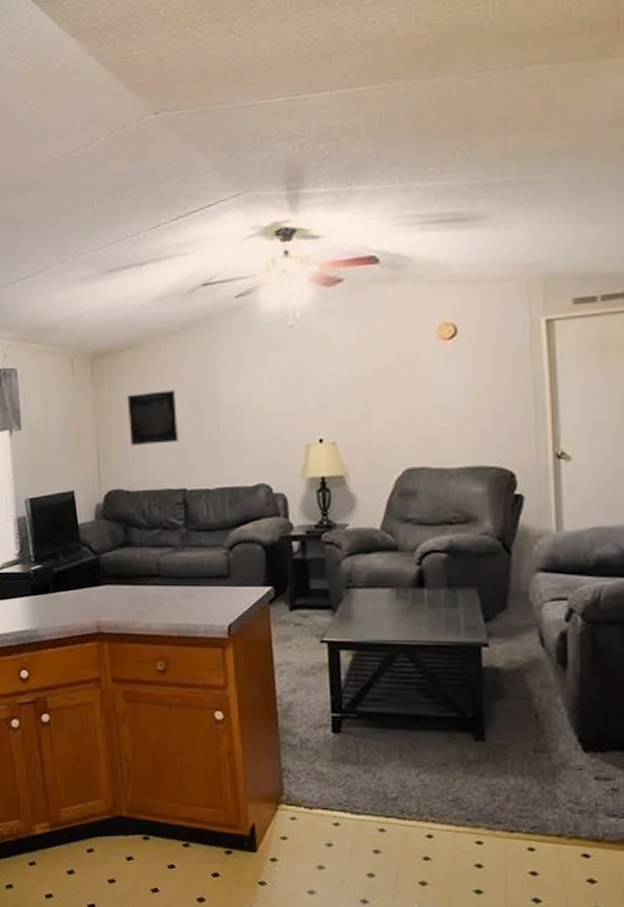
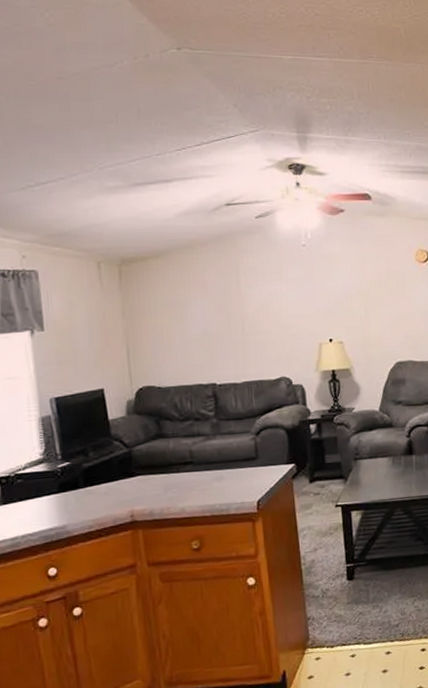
wall art: present [128,390,178,445] -> none [157,295,207,345]

